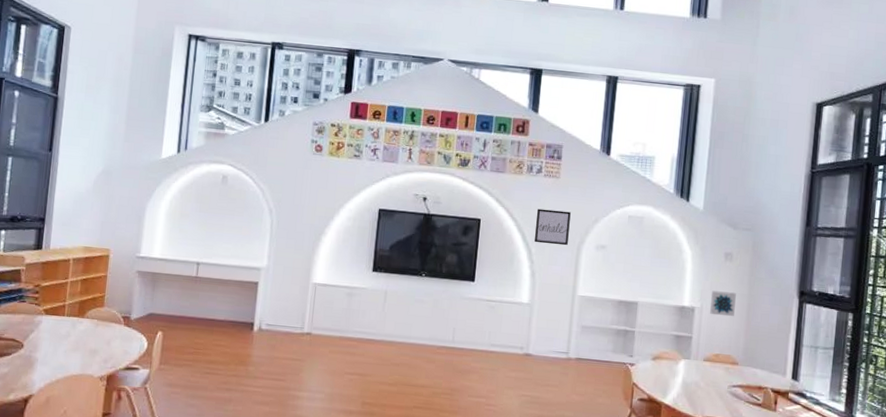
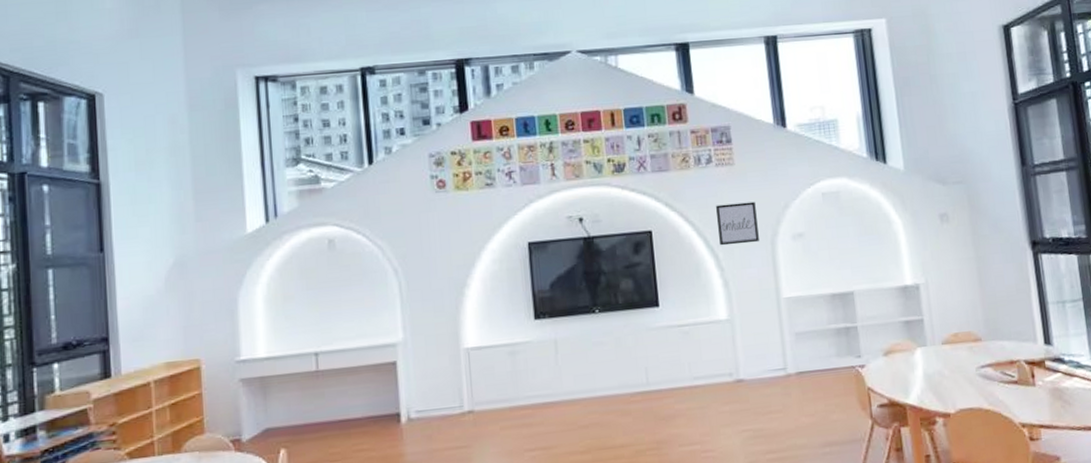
wall art: present [710,290,736,317] -> none [933,258,965,289]

